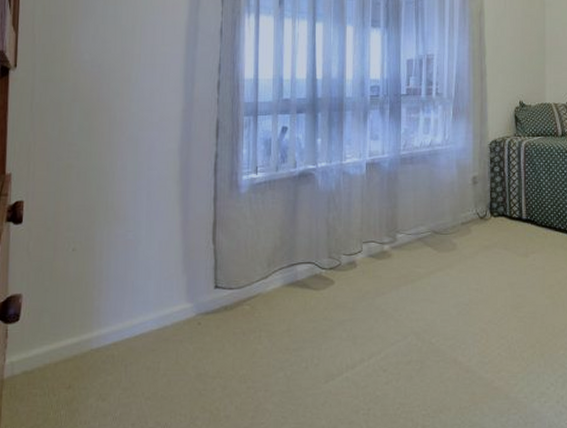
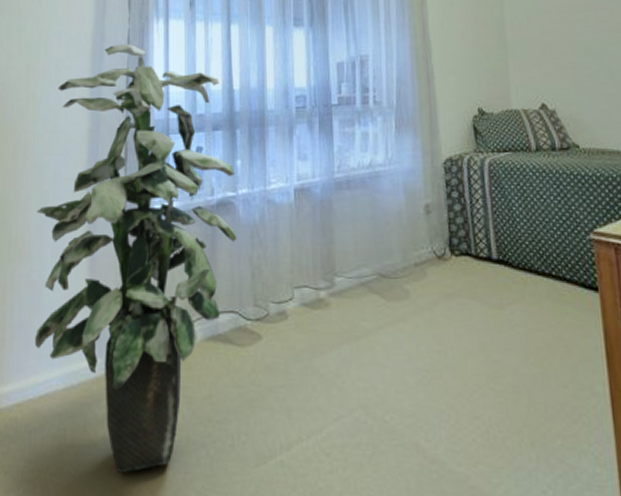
indoor plant: none [130,35,316,394] -> present [34,44,237,473]

